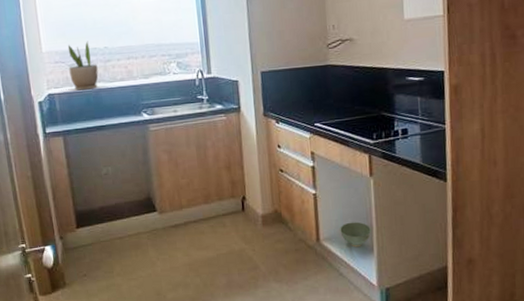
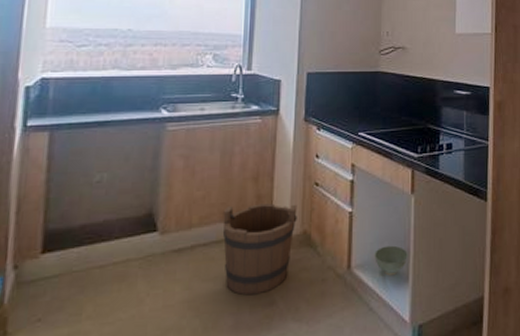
potted plant: present [67,41,99,91] -> none [76,20,115,77]
bucket: none [205,188,268,261] -> present [222,203,298,296]

